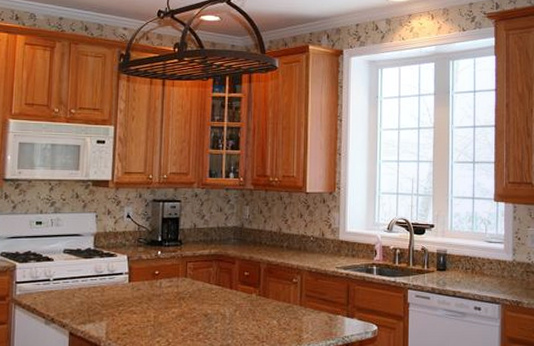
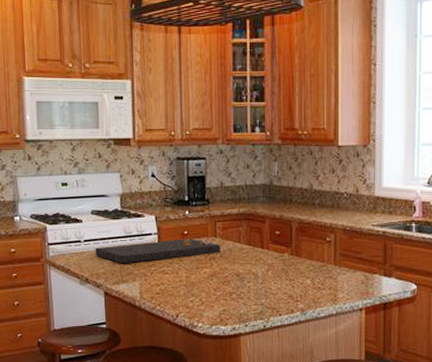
cutting board: none [63,278,190,304] -> present [95,238,220,264]

